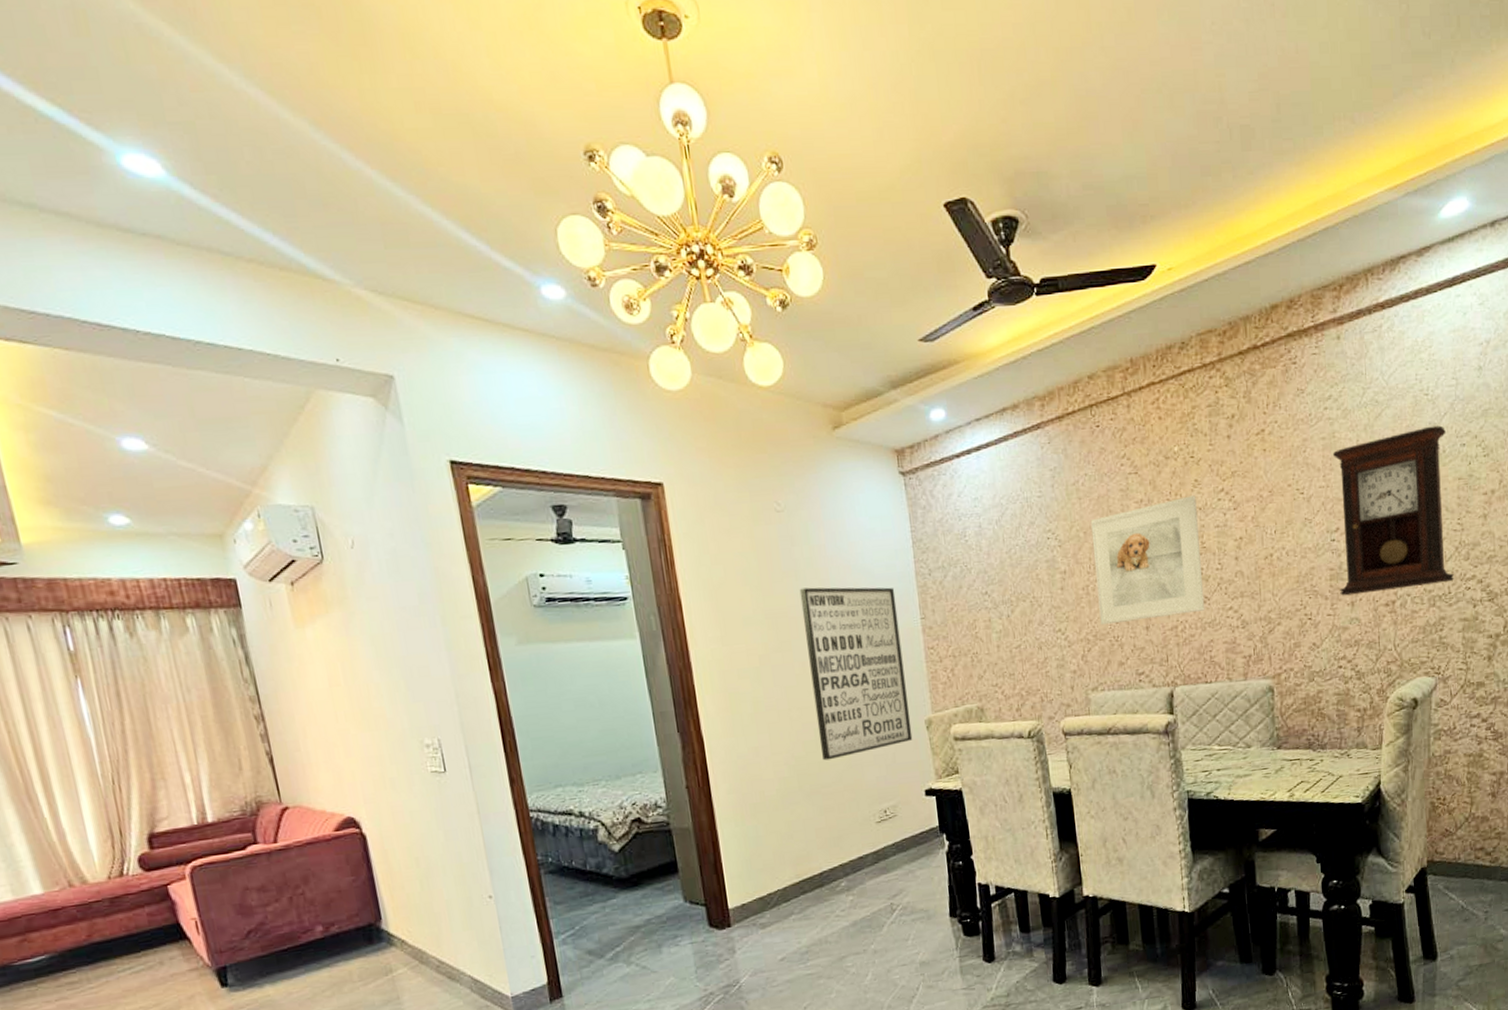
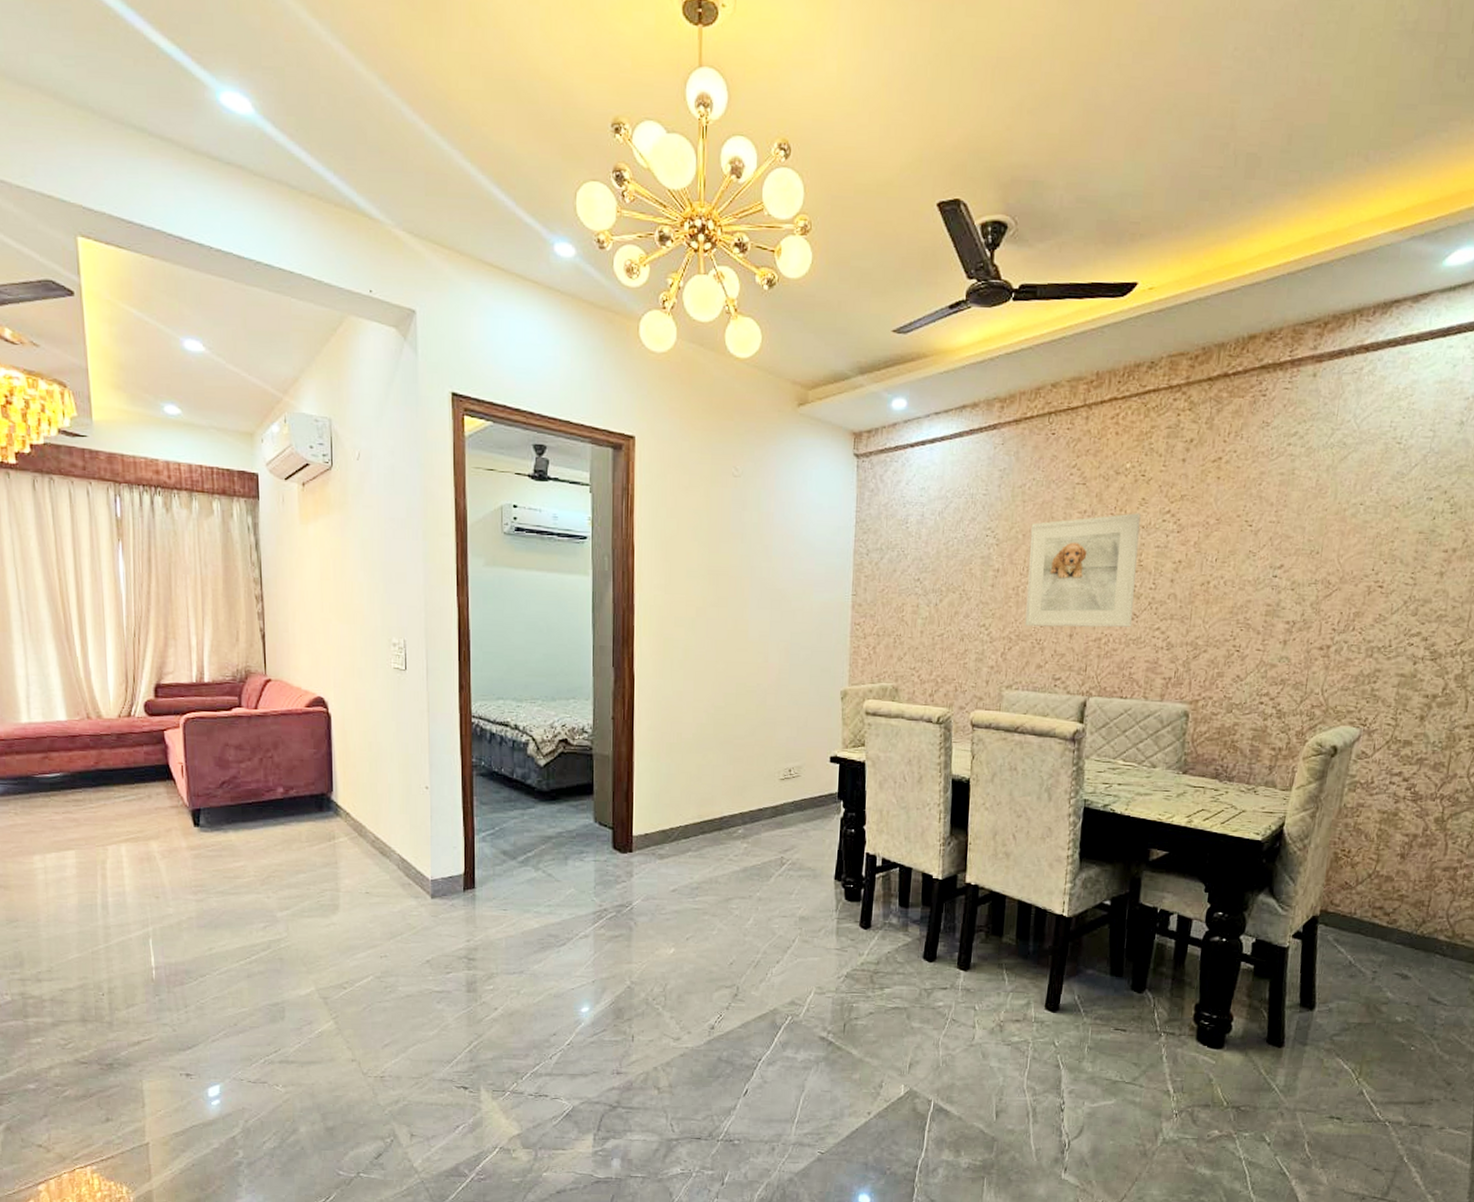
wall art: present [799,587,913,761] -> none [739,551,832,714]
pendulum clock: present [1332,425,1455,596] -> none [1273,475,1415,636]

